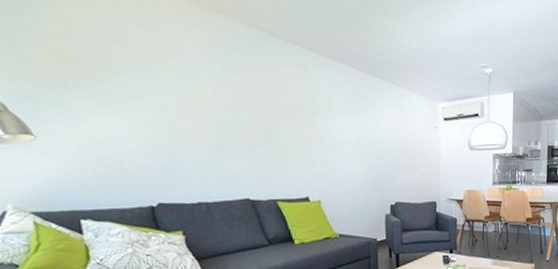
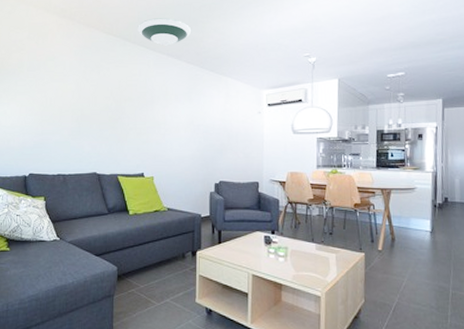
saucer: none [288,9,357,46] -> present [138,18,192,46]

